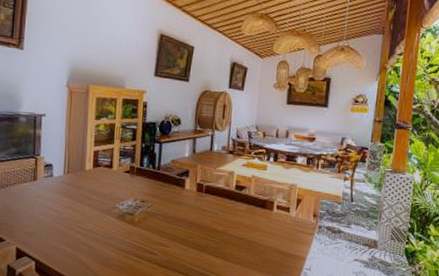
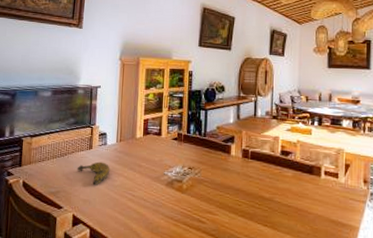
banana: none [20,193,57,218] -> present [77,161,110,185]

